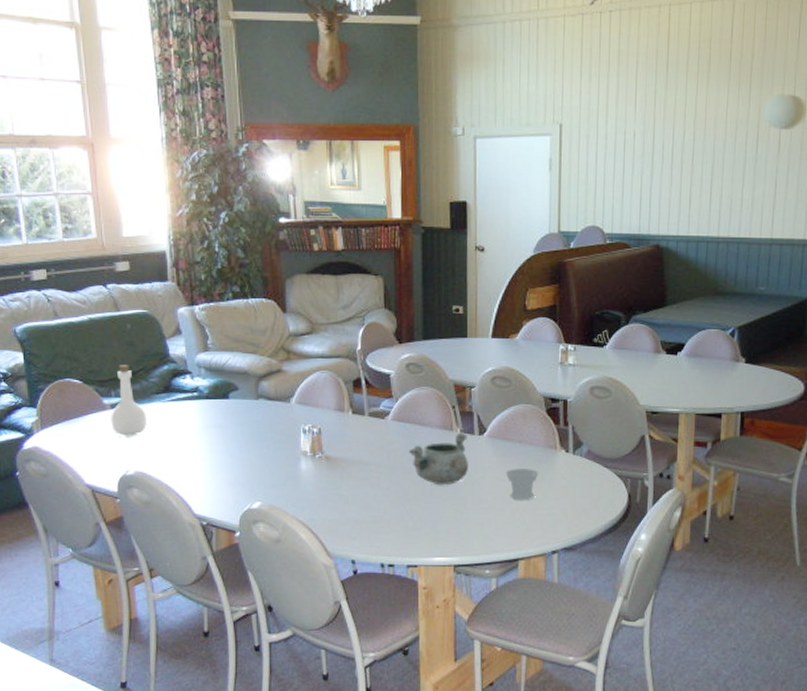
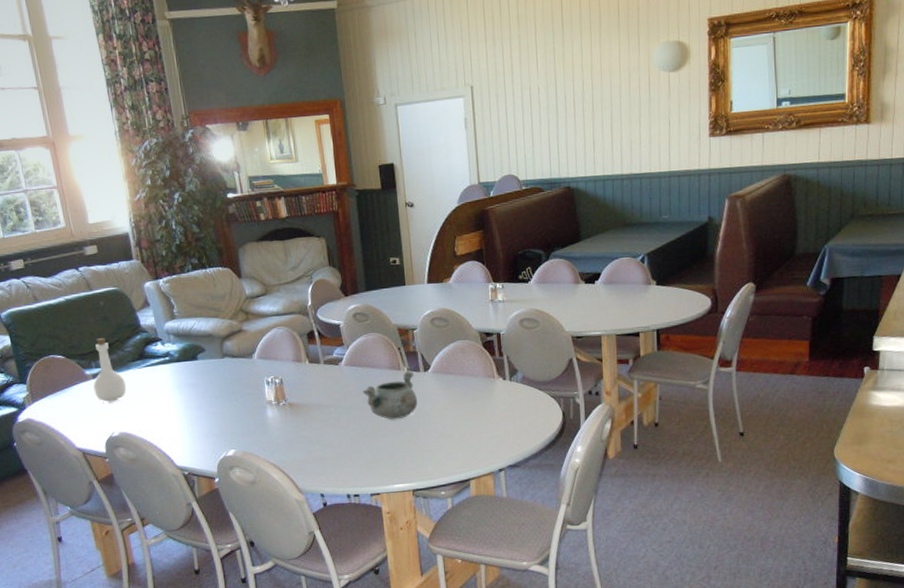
cup: present [506,469,539,501] -> none [451,397,481,427]

